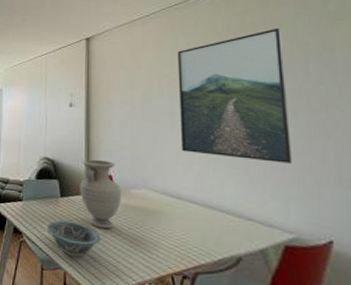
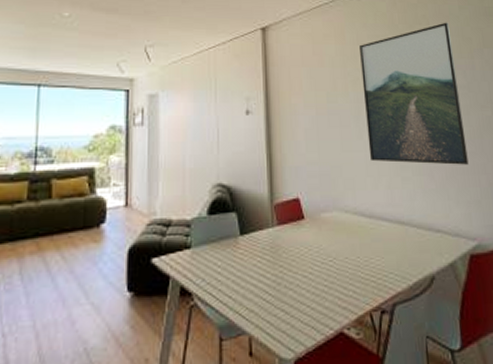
bowl: present [46,220,101,258] -> none [224,265,291,314]
vase: present [80,159,122,229] -> none [263,181,312,269]

